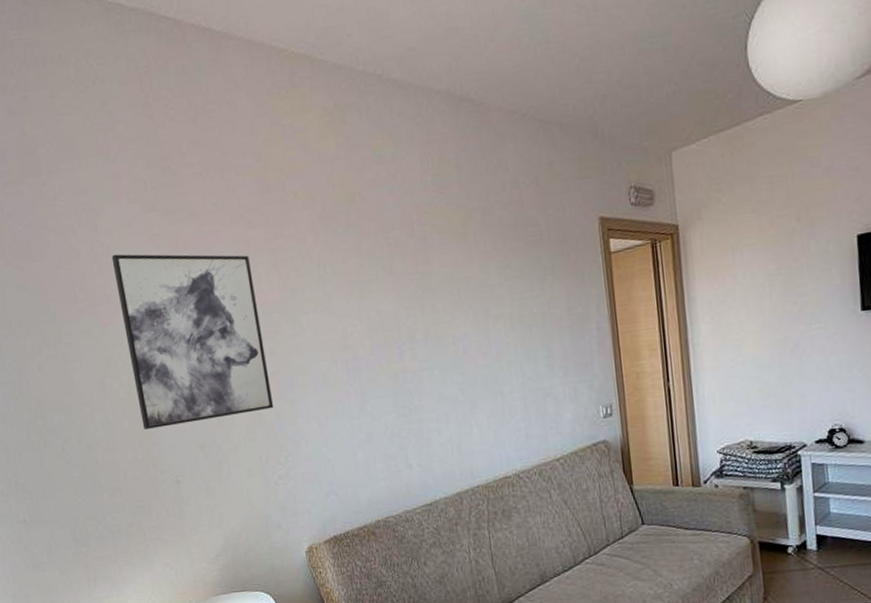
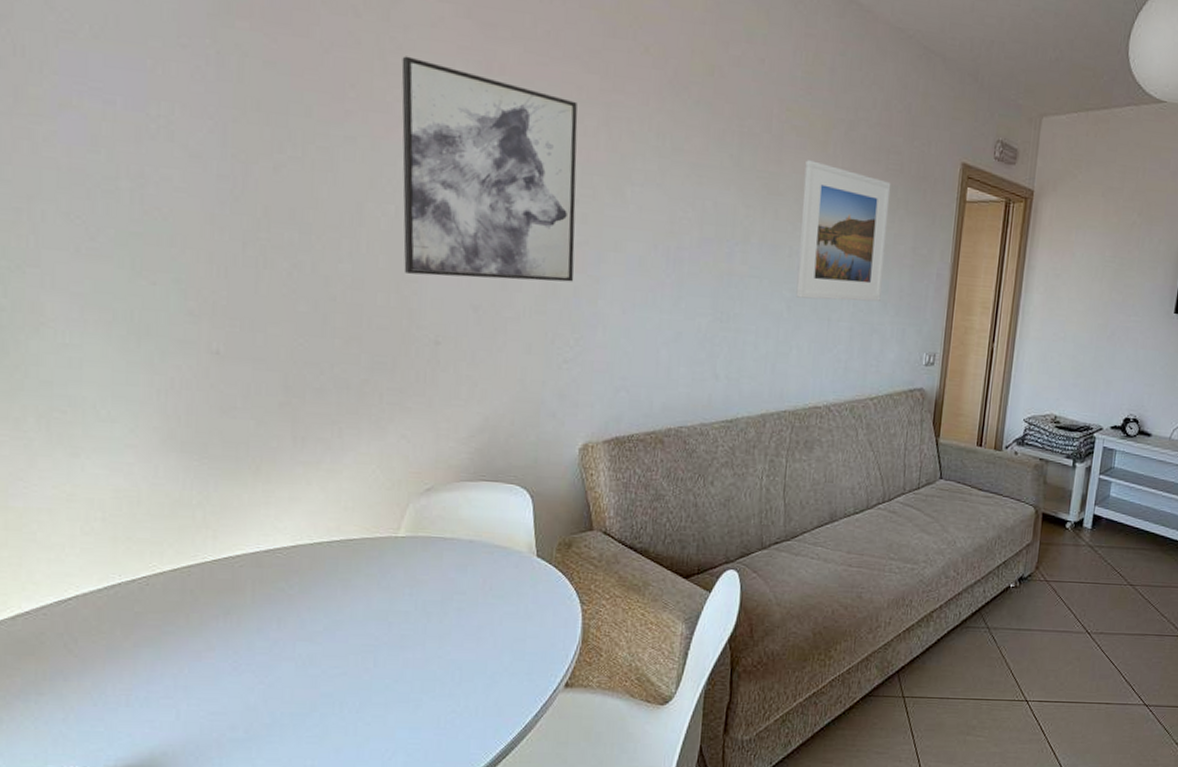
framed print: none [451,252,547,380] -> present [796,160,891,302]

